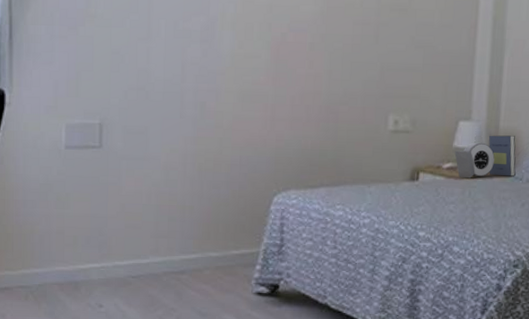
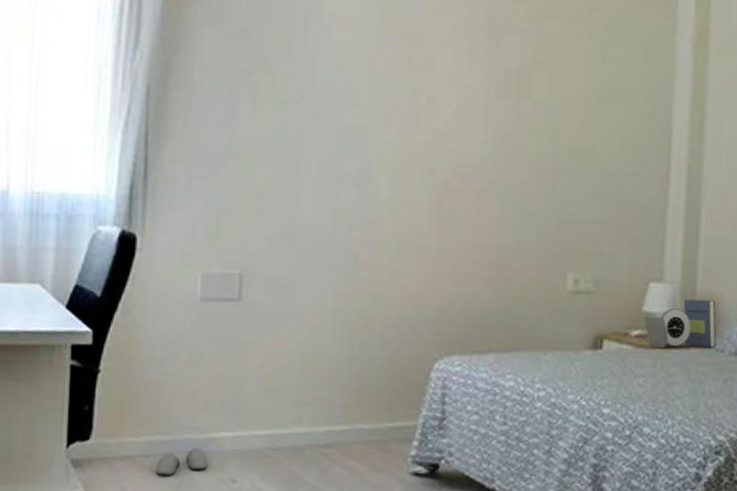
slippers: none [32,278,77,303] -> present [156,447,208,476]

